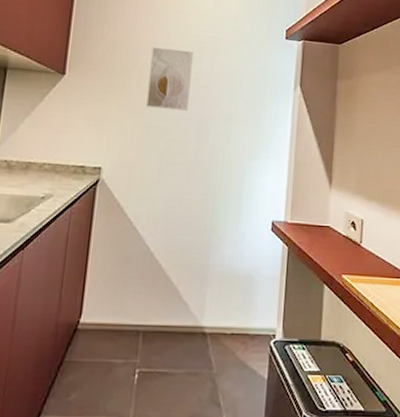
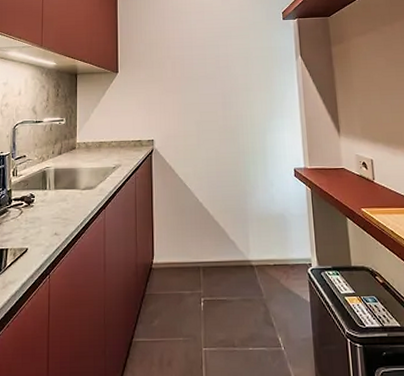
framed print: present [146,46,193,111] -> none [179,40,213,89]

